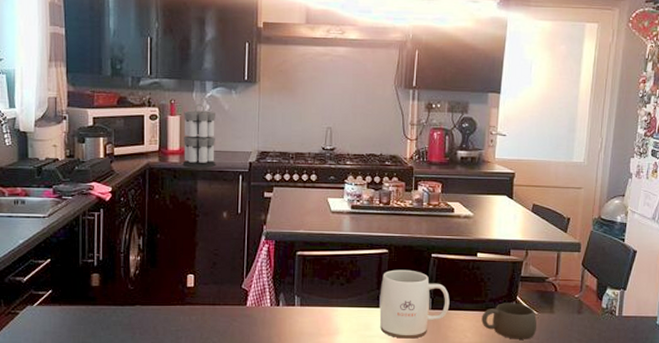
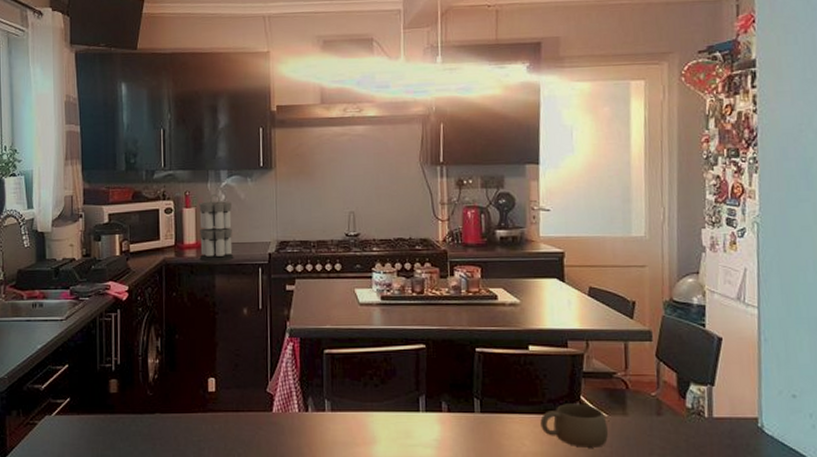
mug: present [379,269,450,339] -> none [419,367,501,448]

